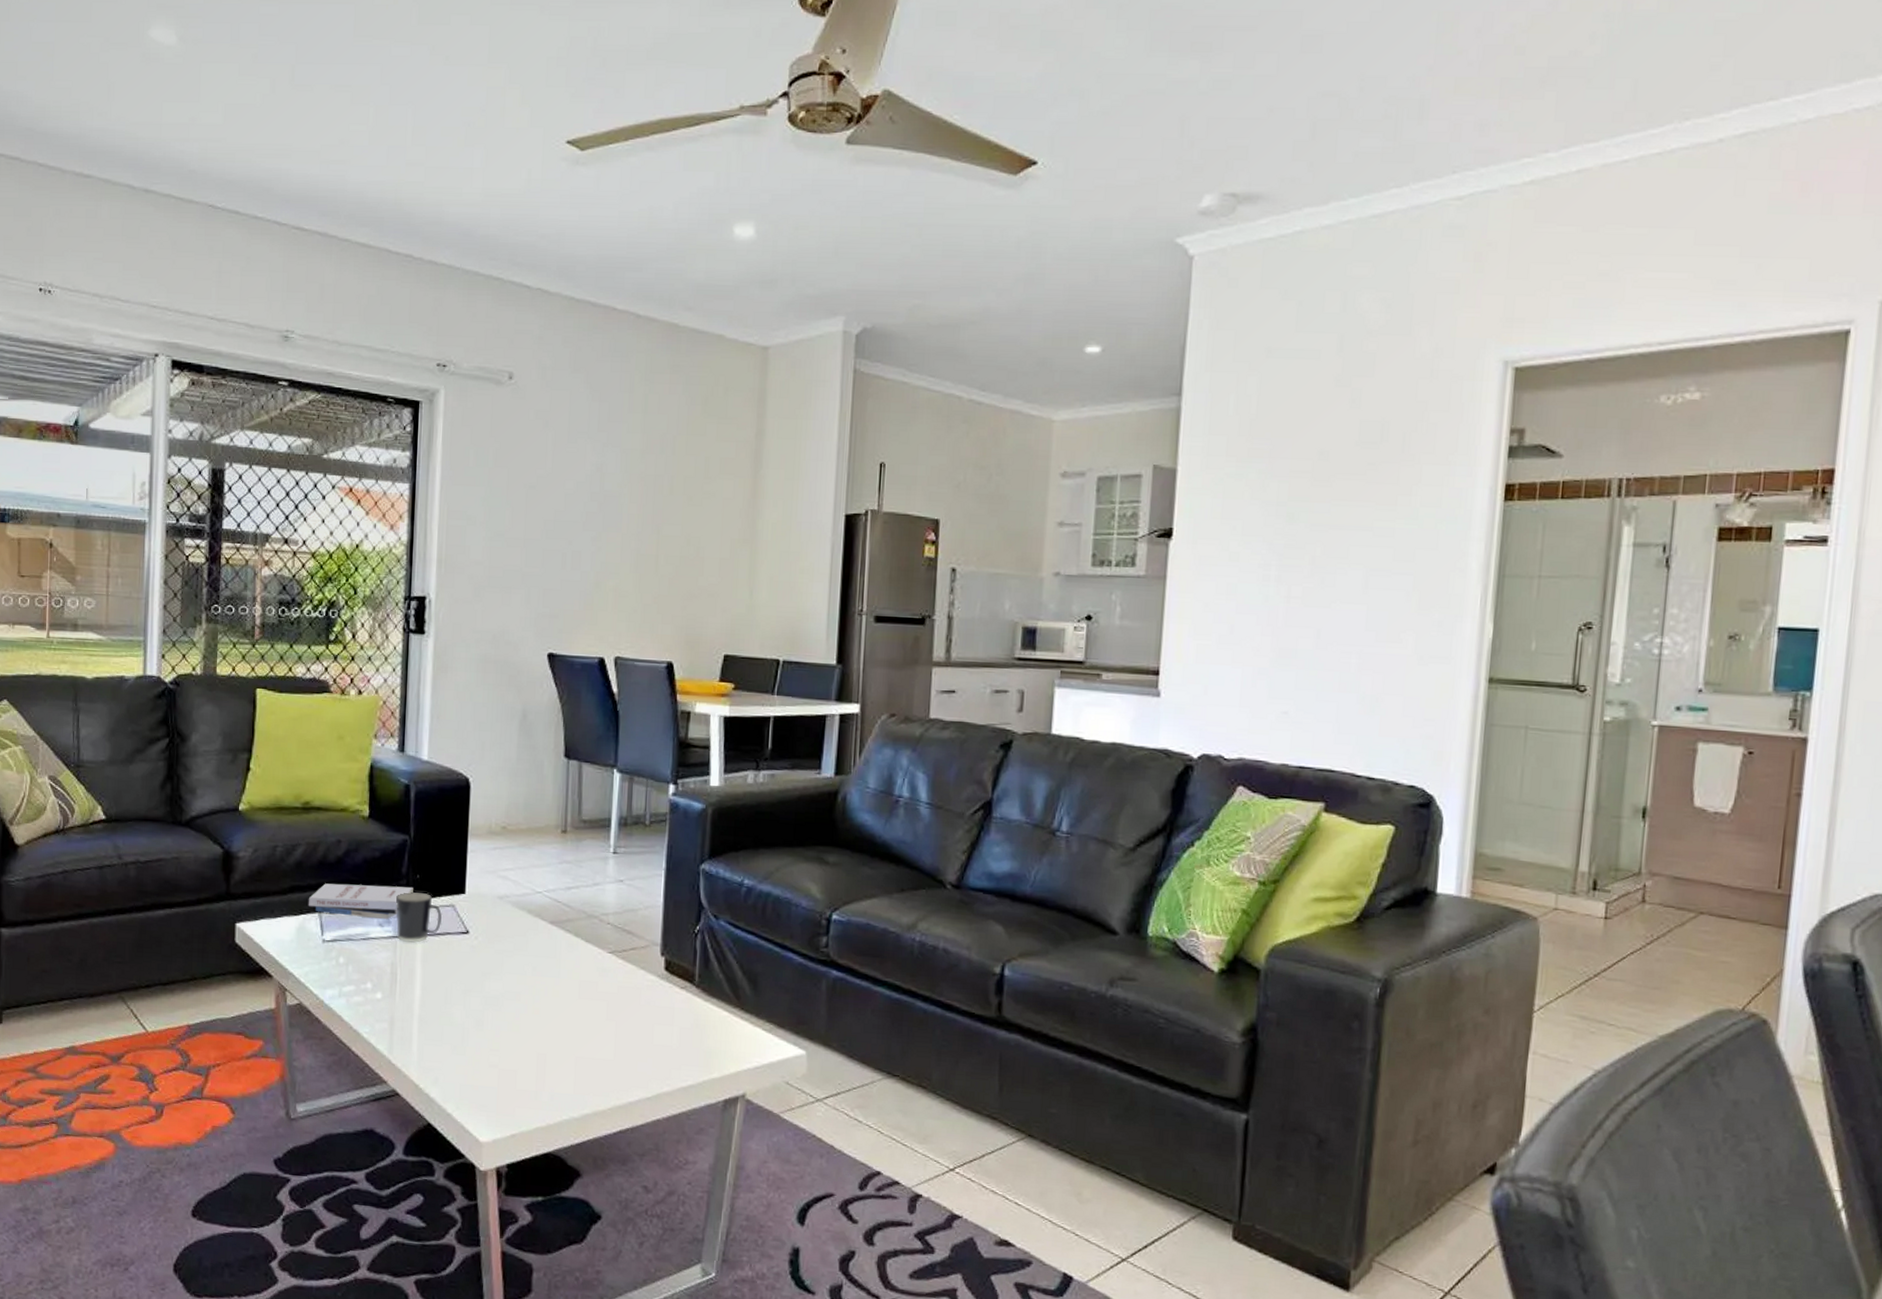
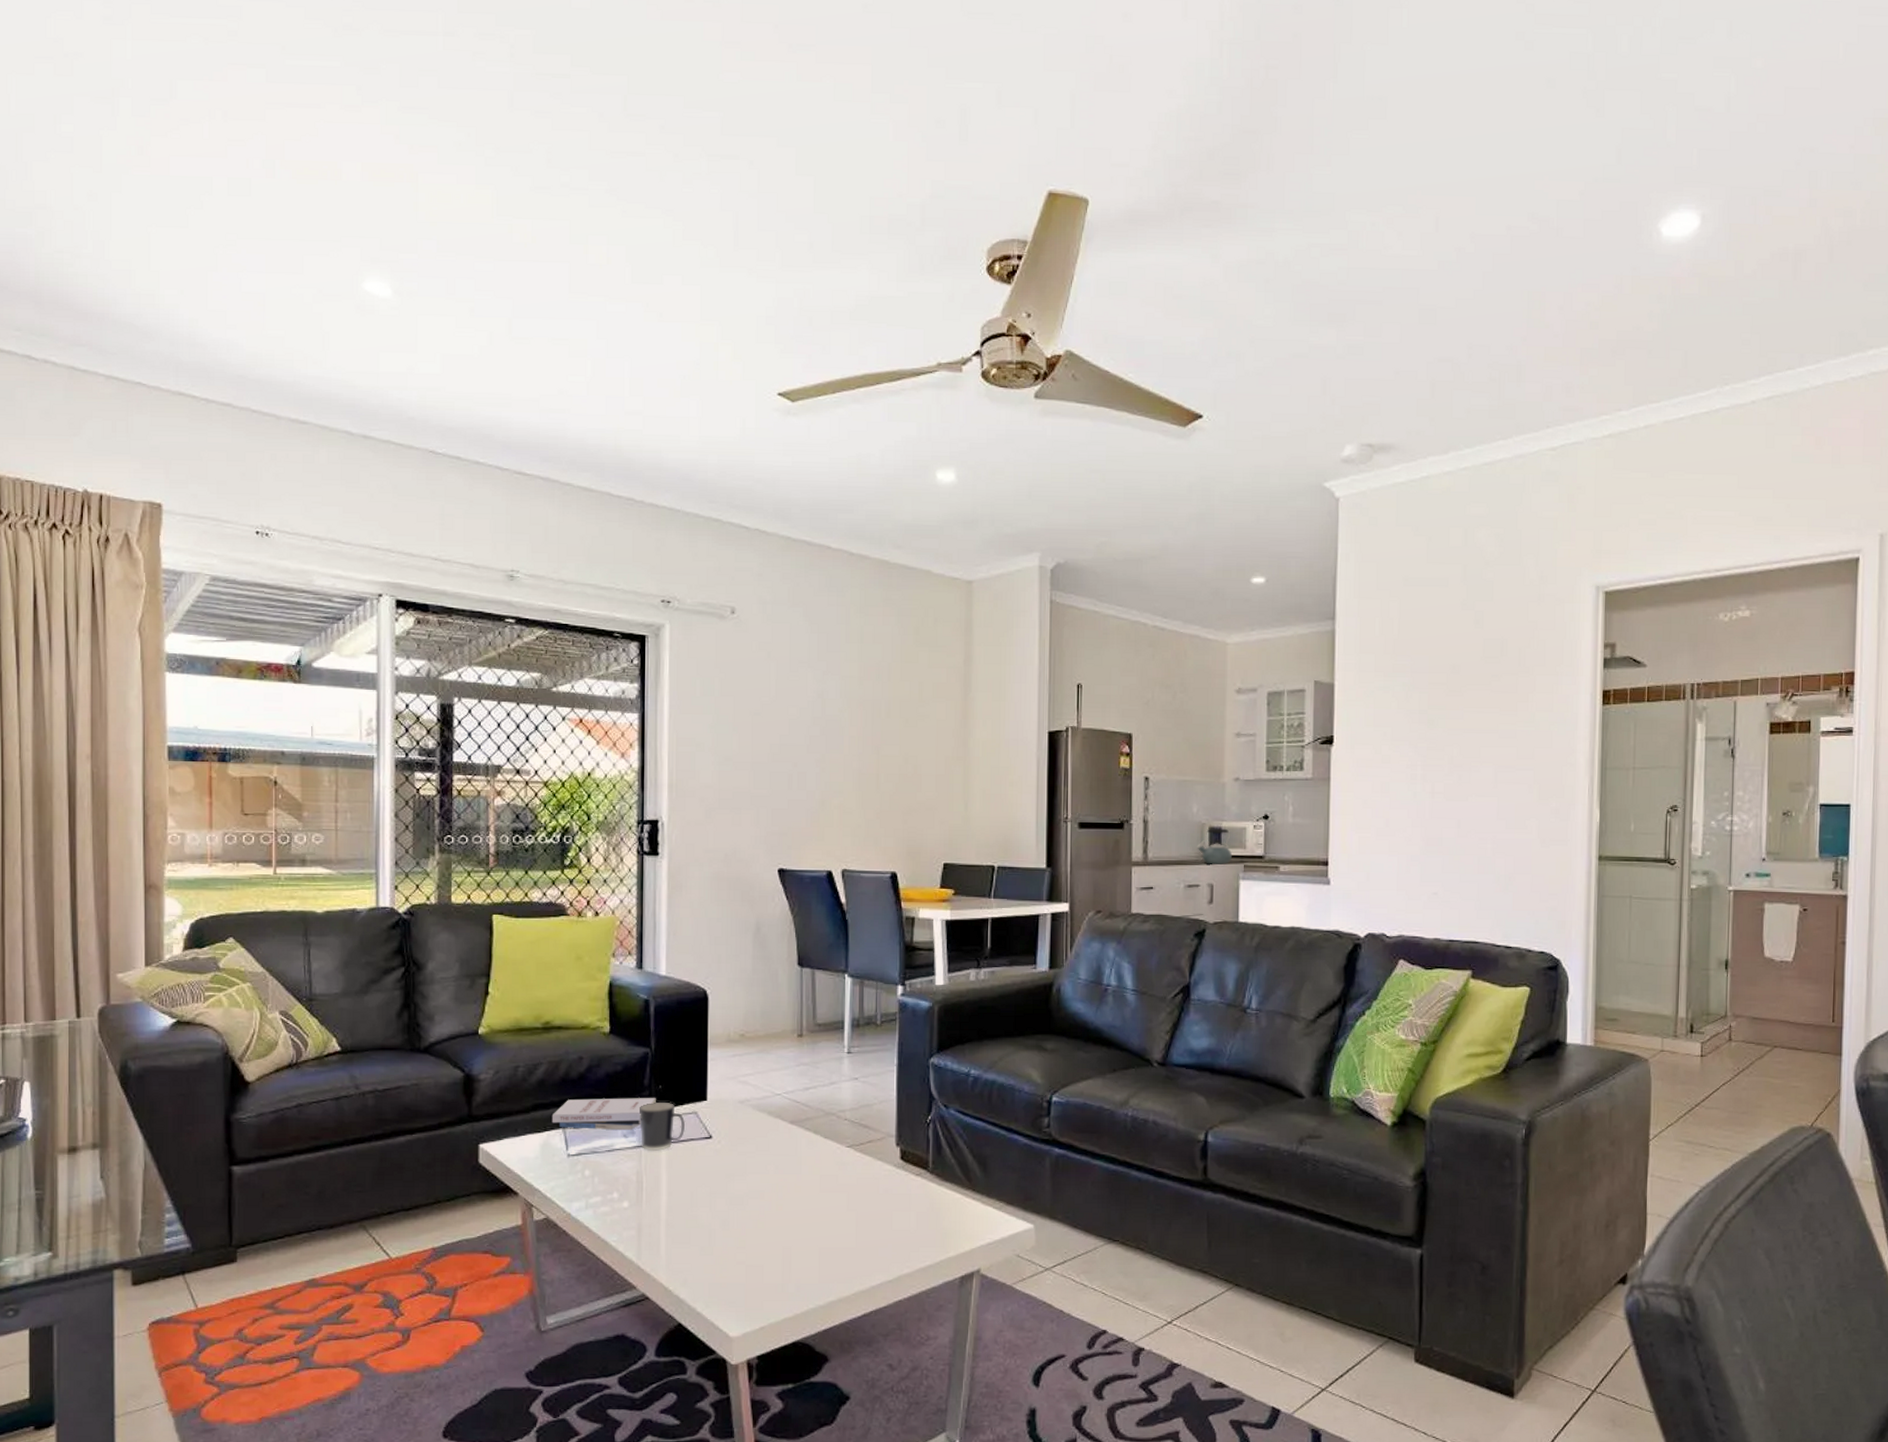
kettle: none [1006,628,1048,669] -> present [1196,828,1233,865]

